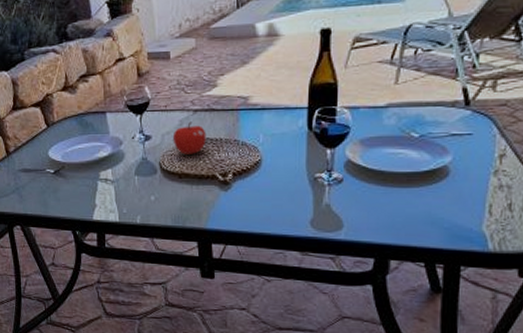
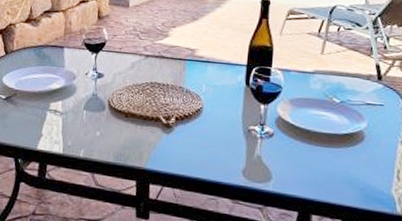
fruit: present [172,121,206,154] -> none [123,65,155,96]

